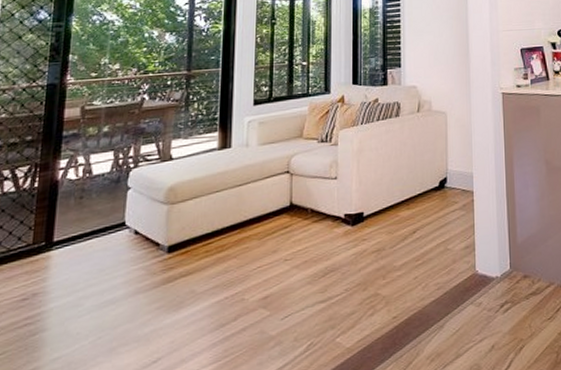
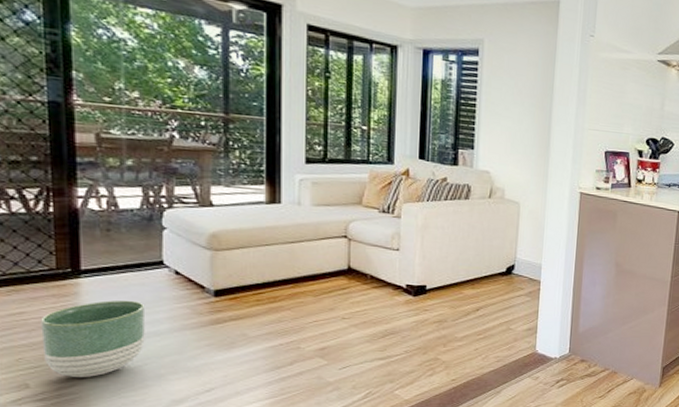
planter: none [9,267,104,362] -> present [40,300,145,377]

